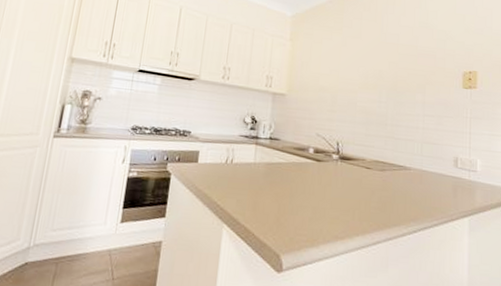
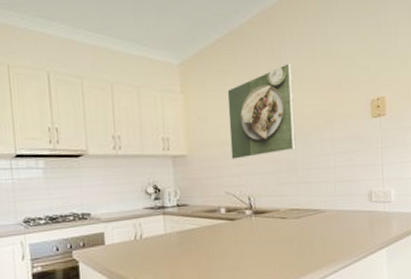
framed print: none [326,29,391,106] -> present [227,64,296,160]

